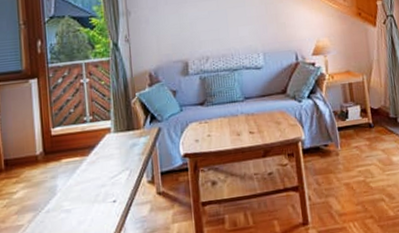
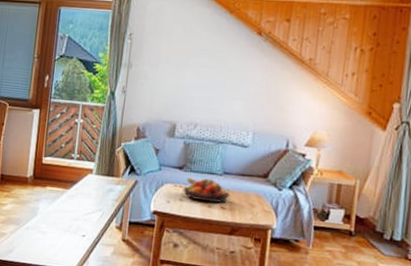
fruit bowl: none [209,106,256,132] -> present [183,177,230,203]

